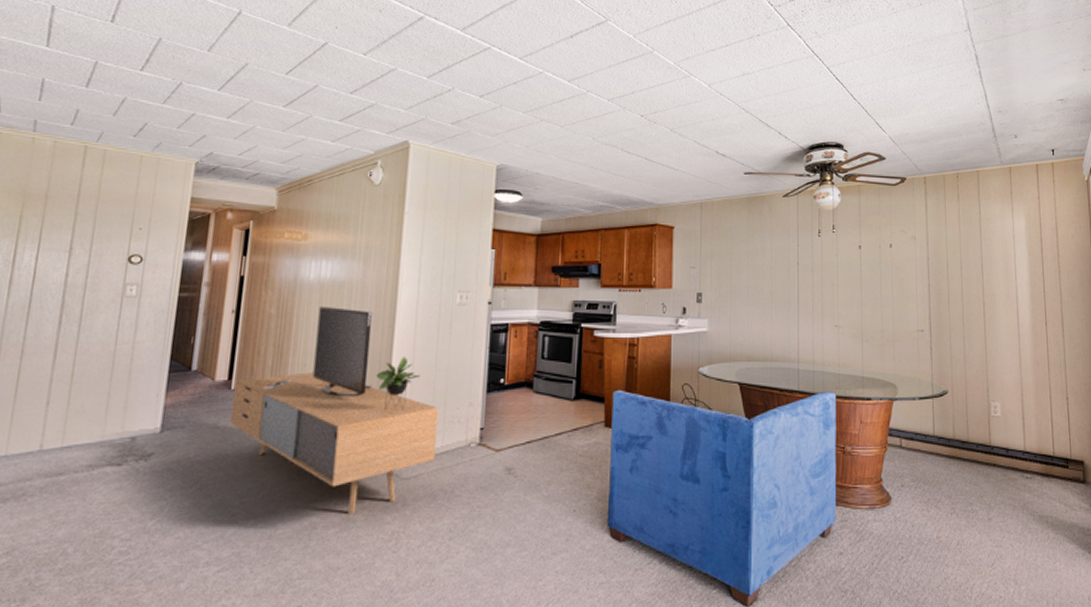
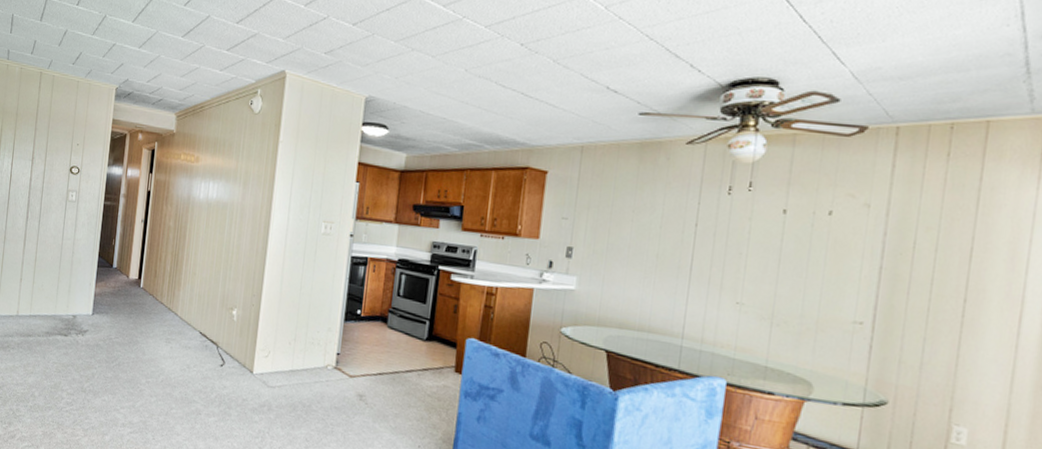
media console: present [229,305,439,515] -> none [139,223,301,409]

